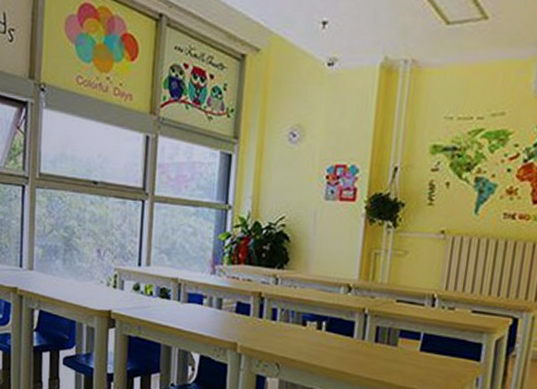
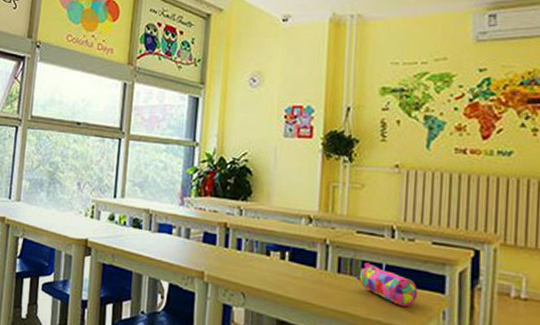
pencil case: none [393,332,454,374] -> present [356,262,418,306]

